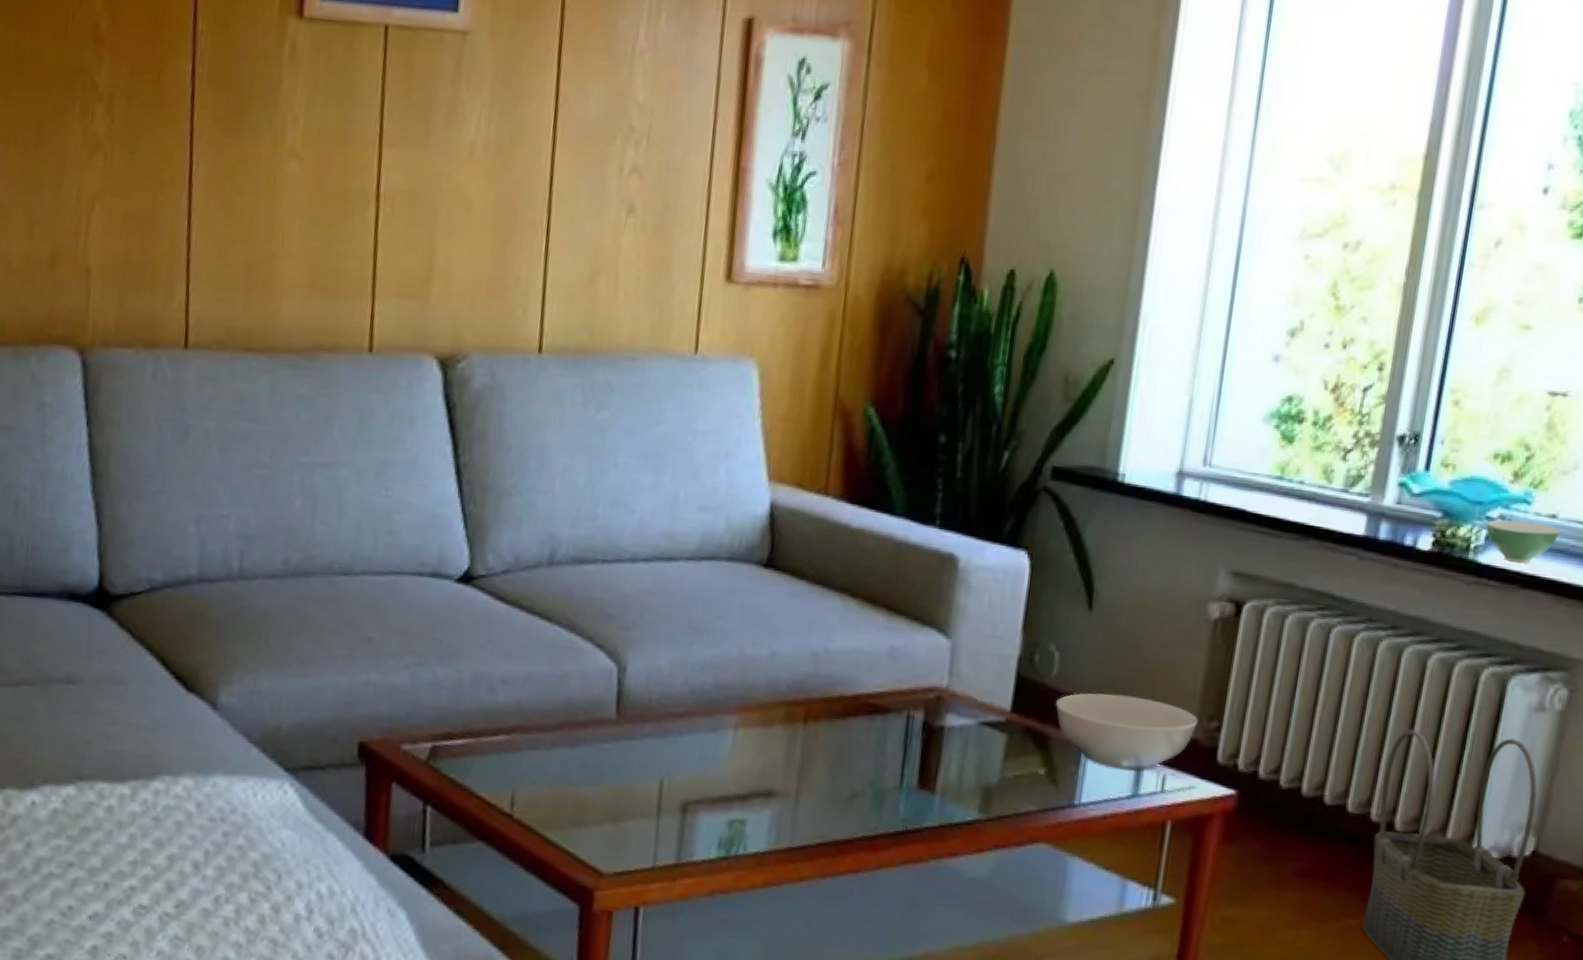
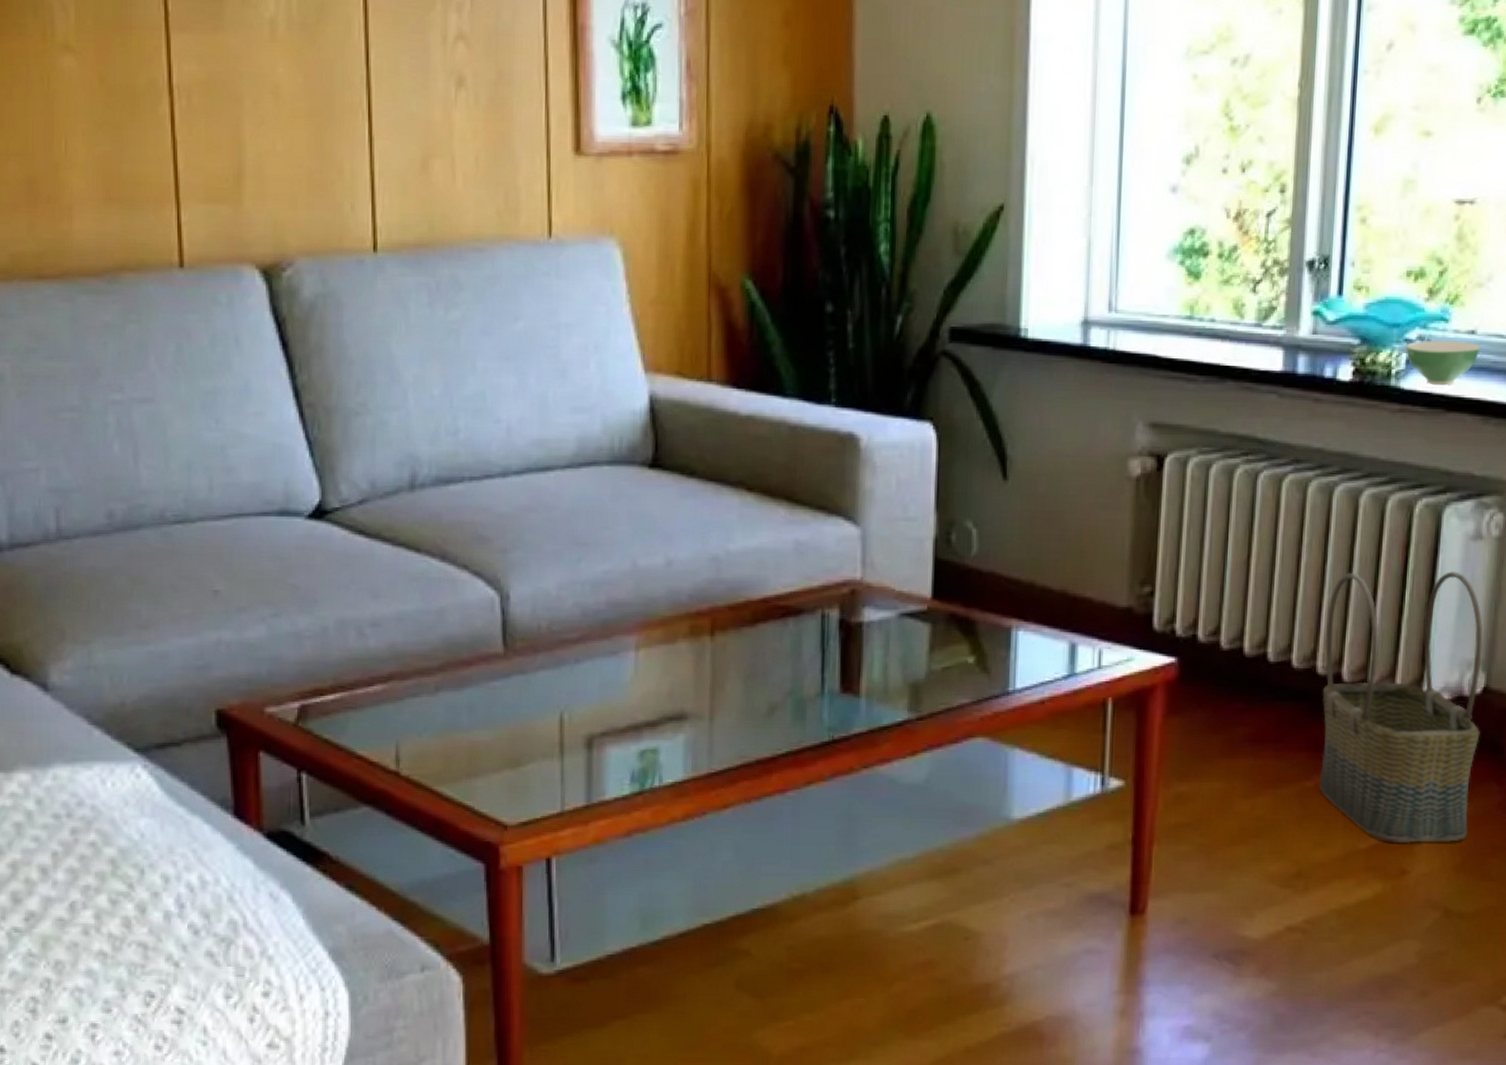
bowl: present [1056,692,1198,770] -> none [979,568,1130,648]

